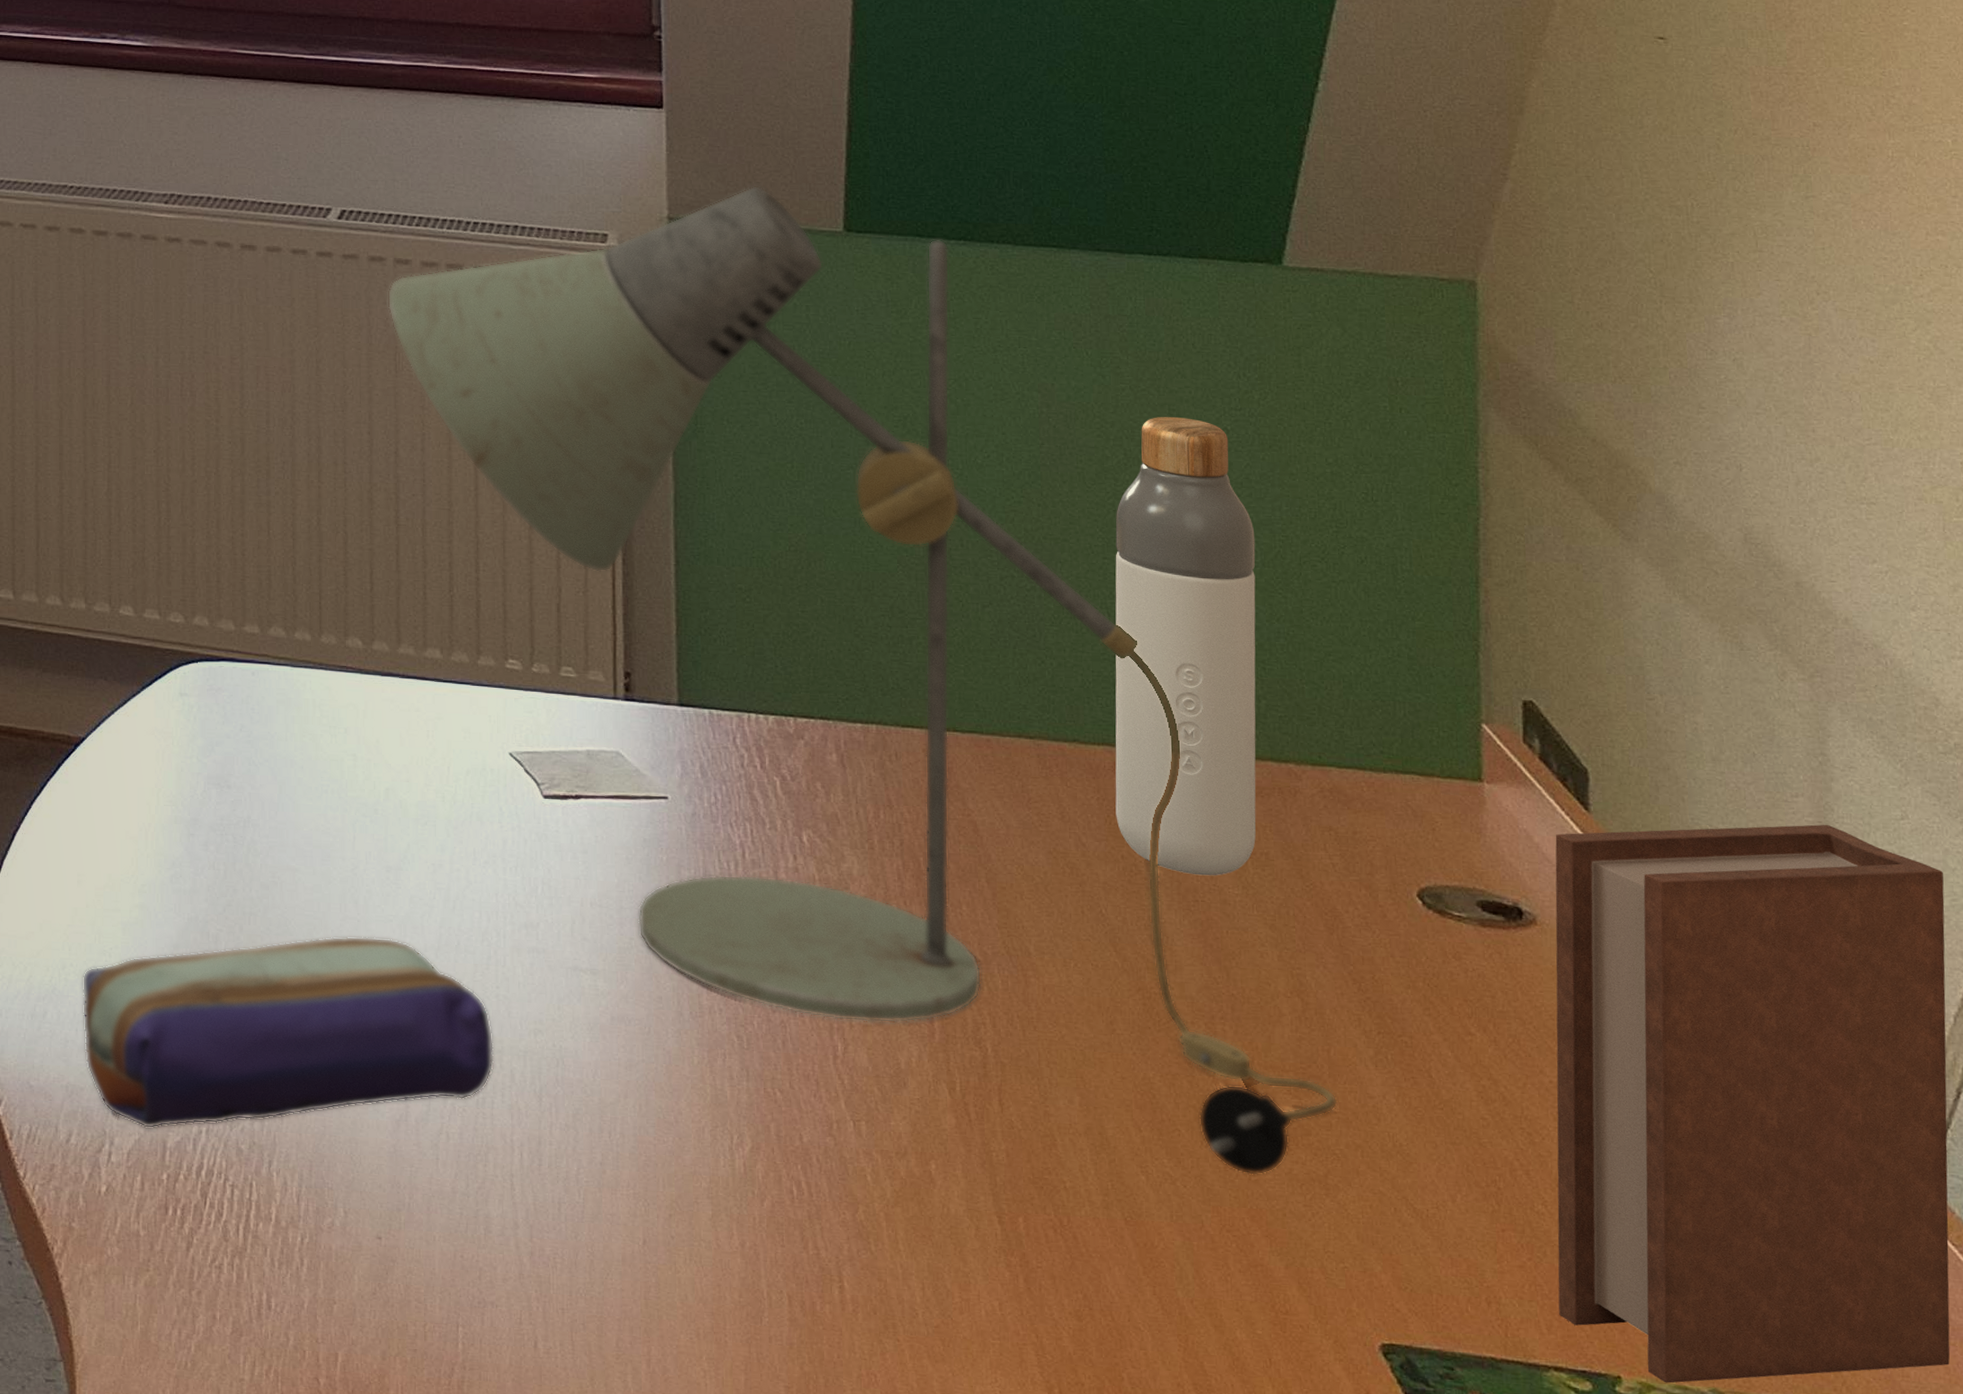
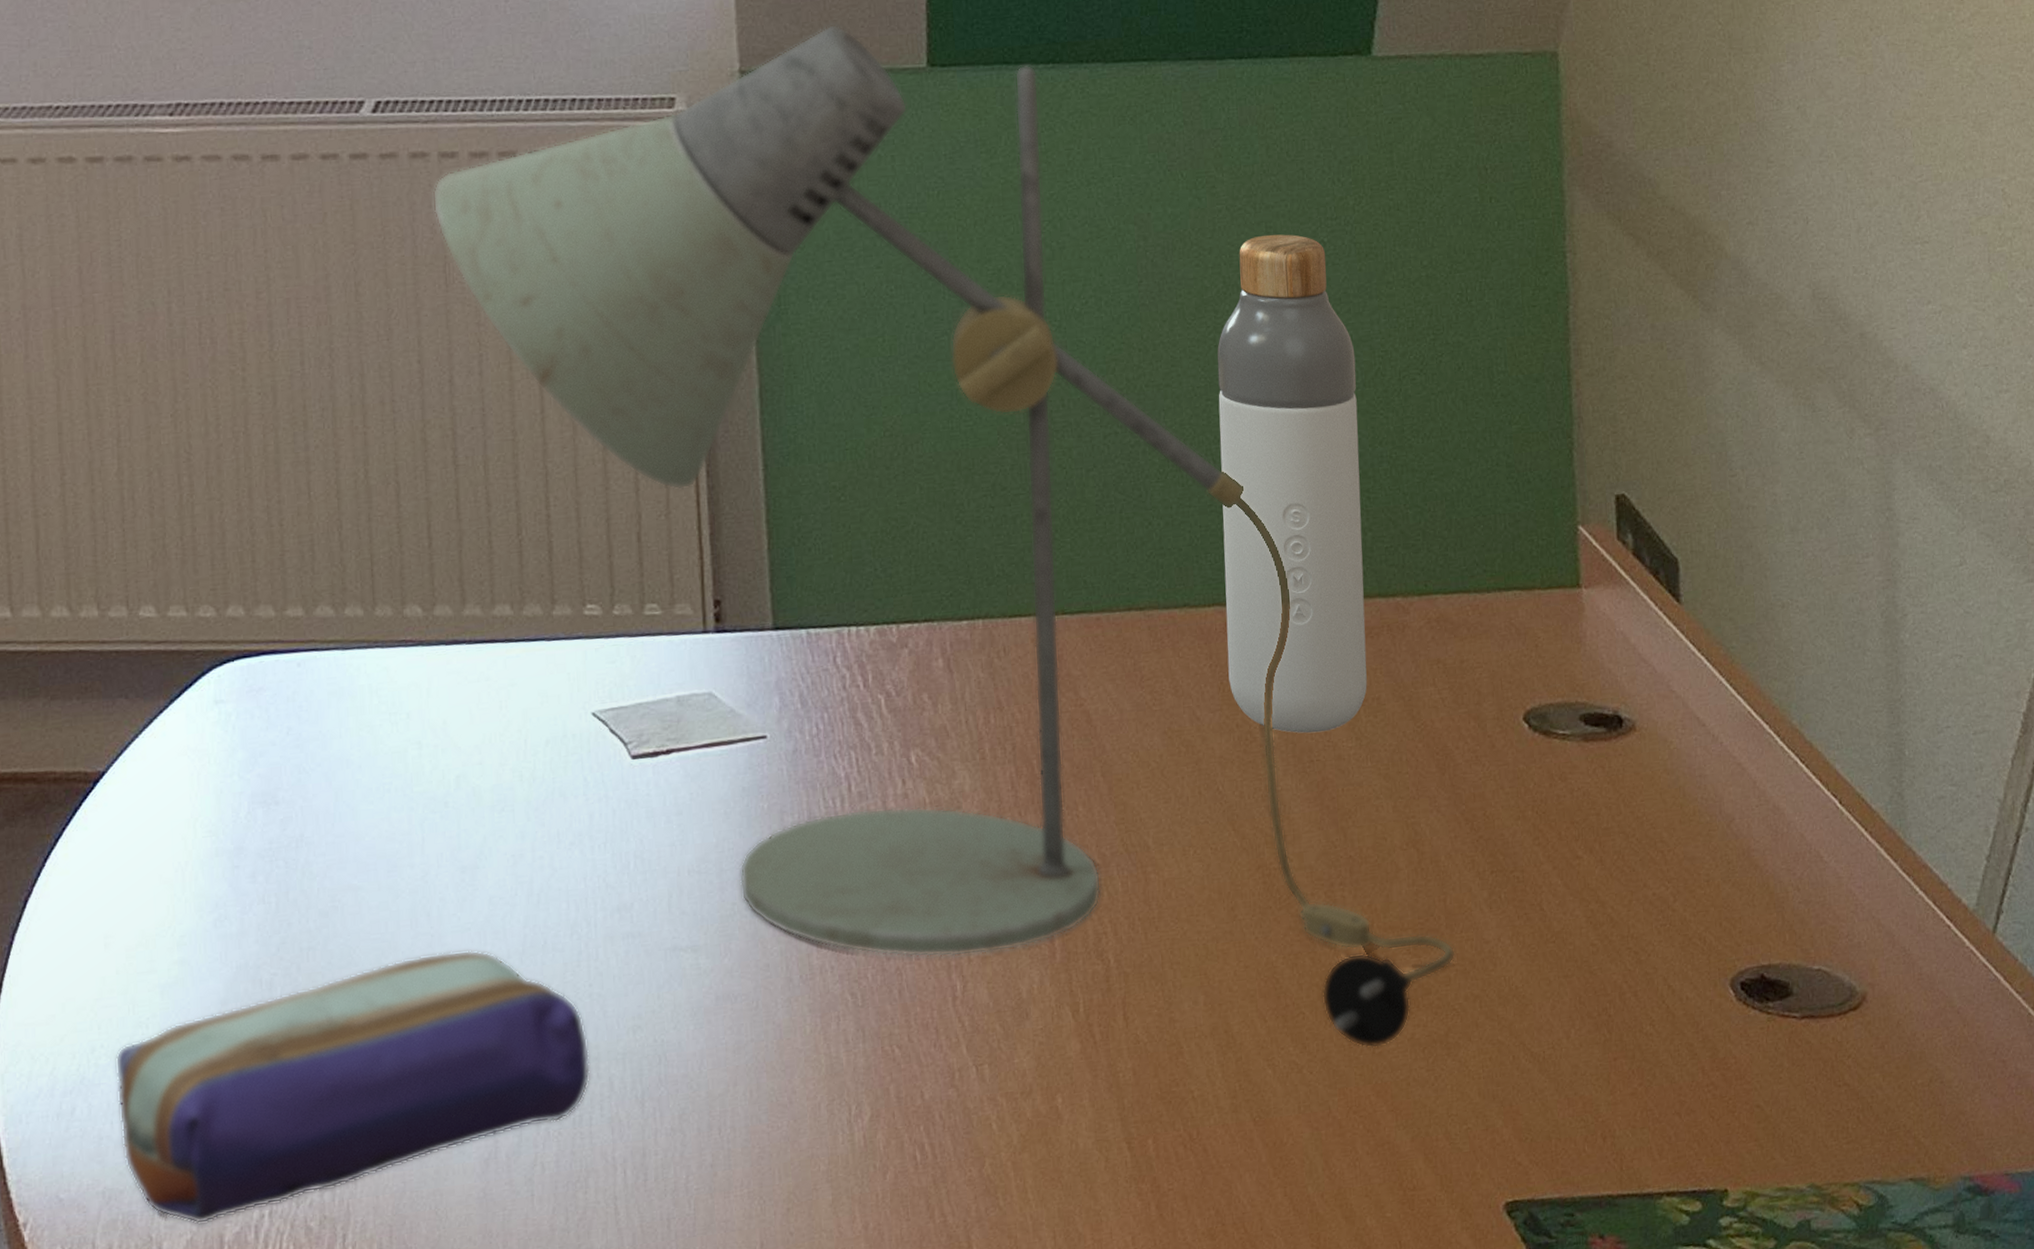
book: present [1555,824,1950,1384] -> none [1650,582,2018,1188]

